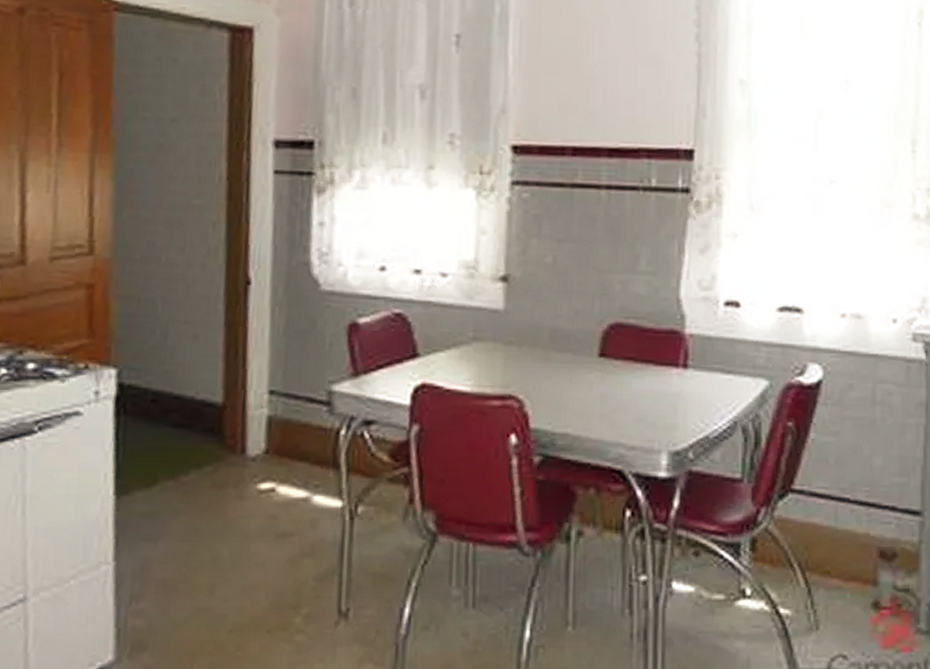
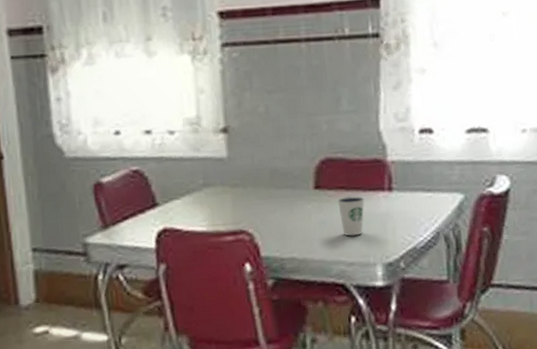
dixie cup: none [623,369,655,416] -> present [337,196,365,236]

